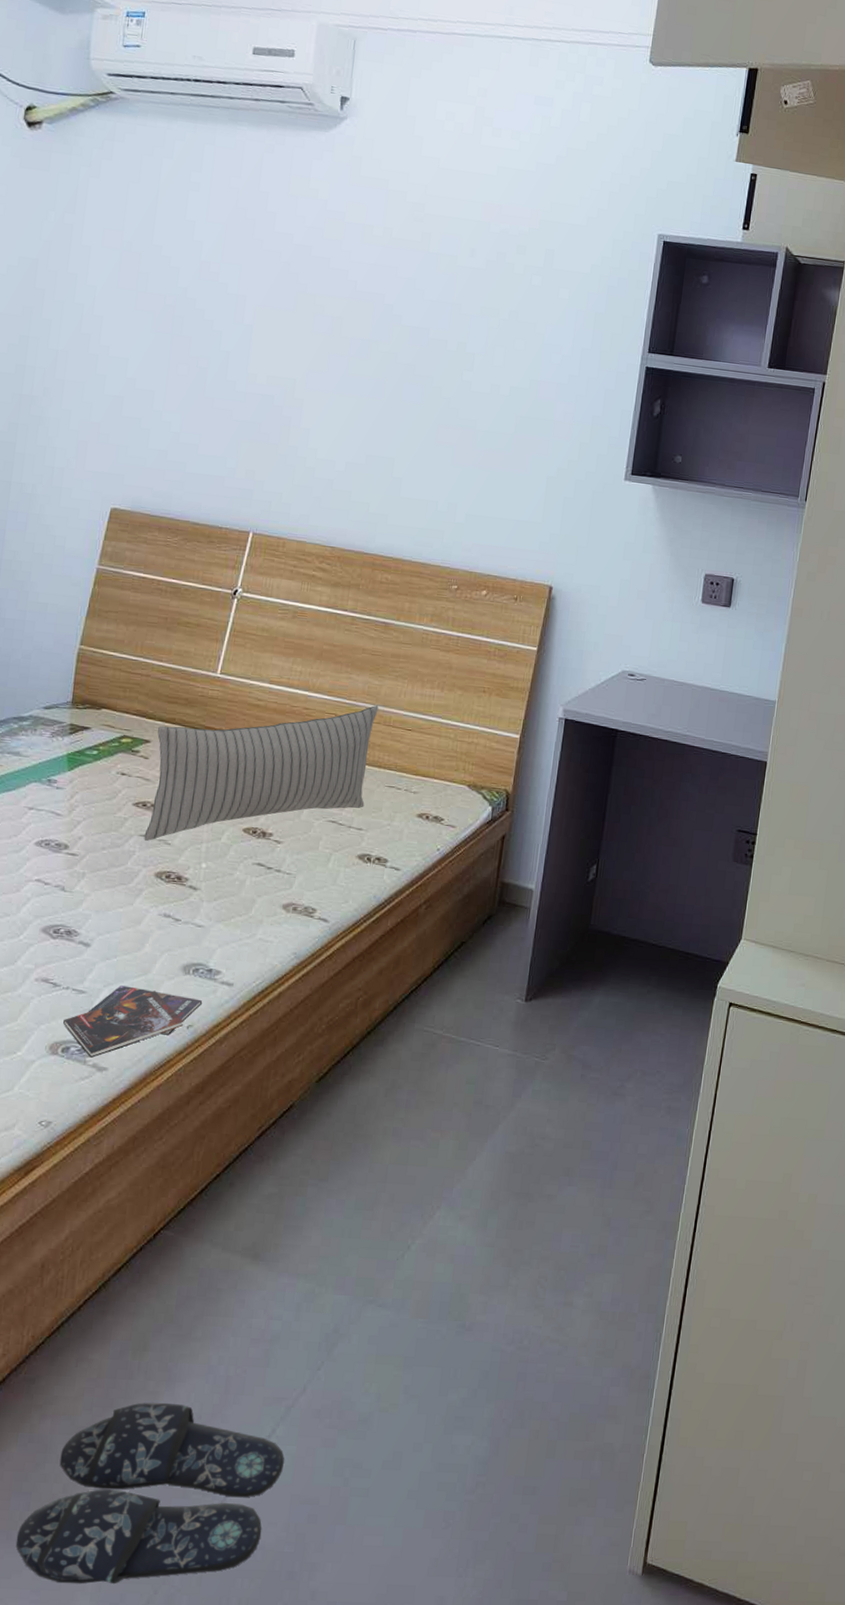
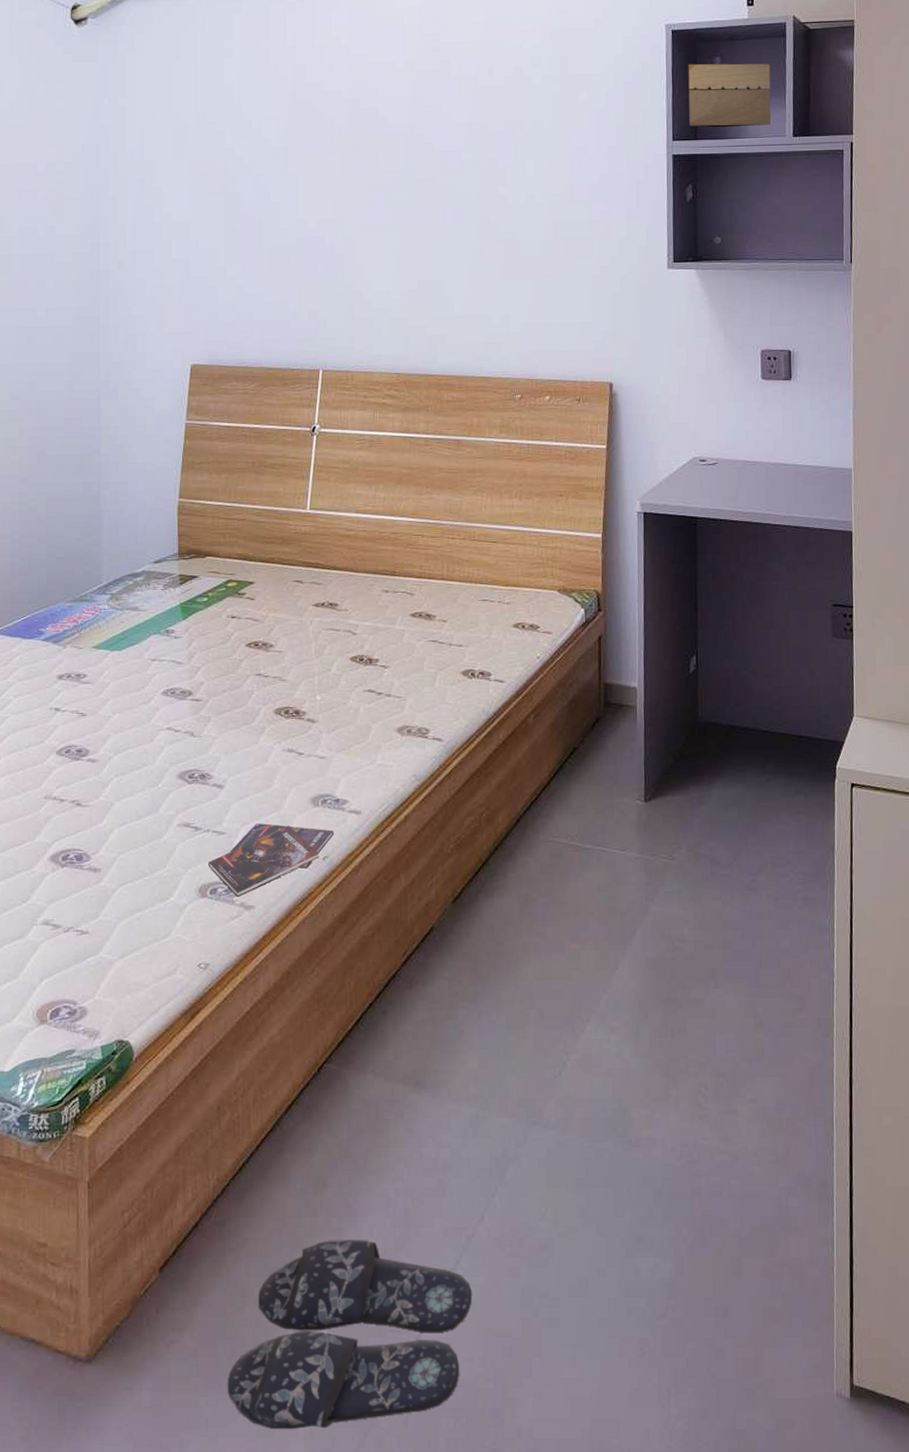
pillow: present [144,705,379,841] -> none [260,522,462,679]
decorative box: none [667,278,756,353] -> present [688,63,771,128]

